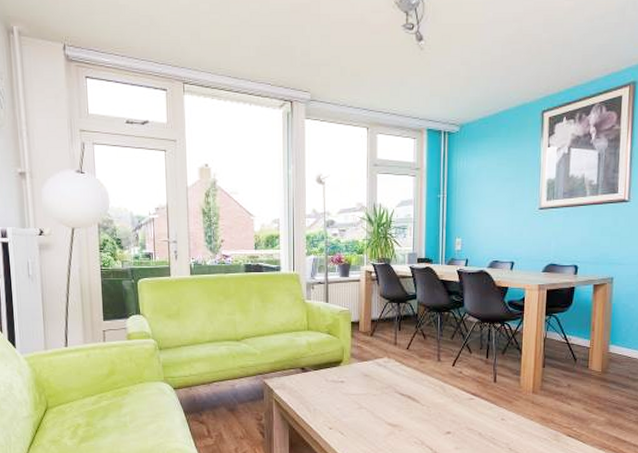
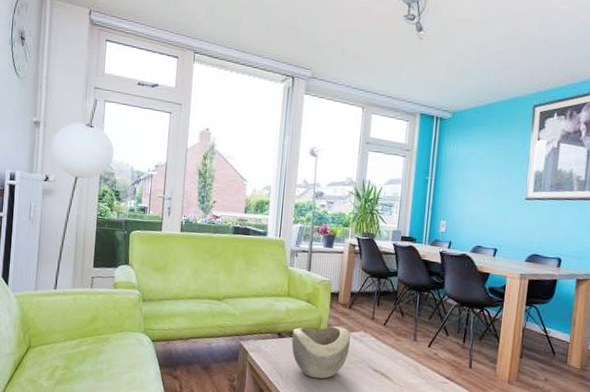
decorative bowl: none [316,355,375,409] -> present [291,326,351,379]

